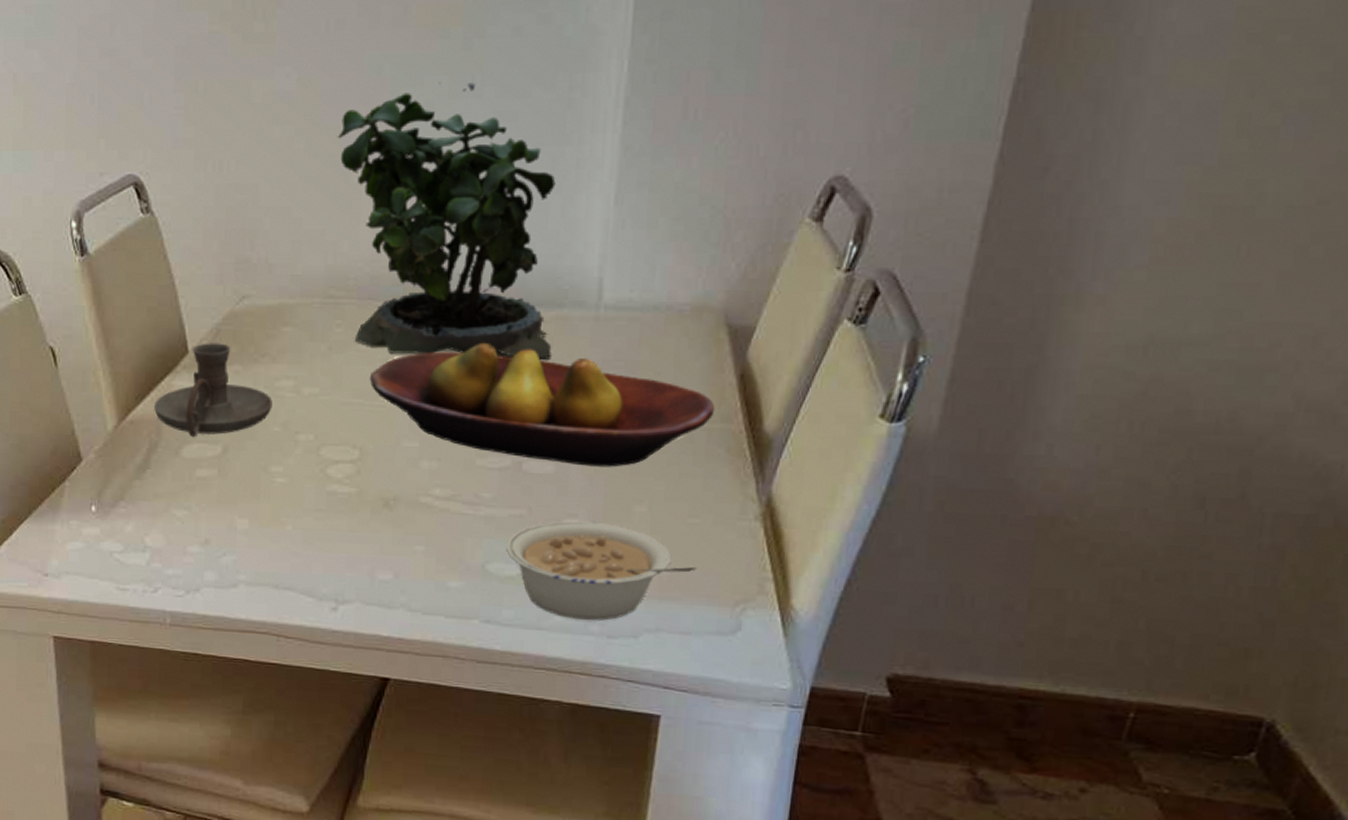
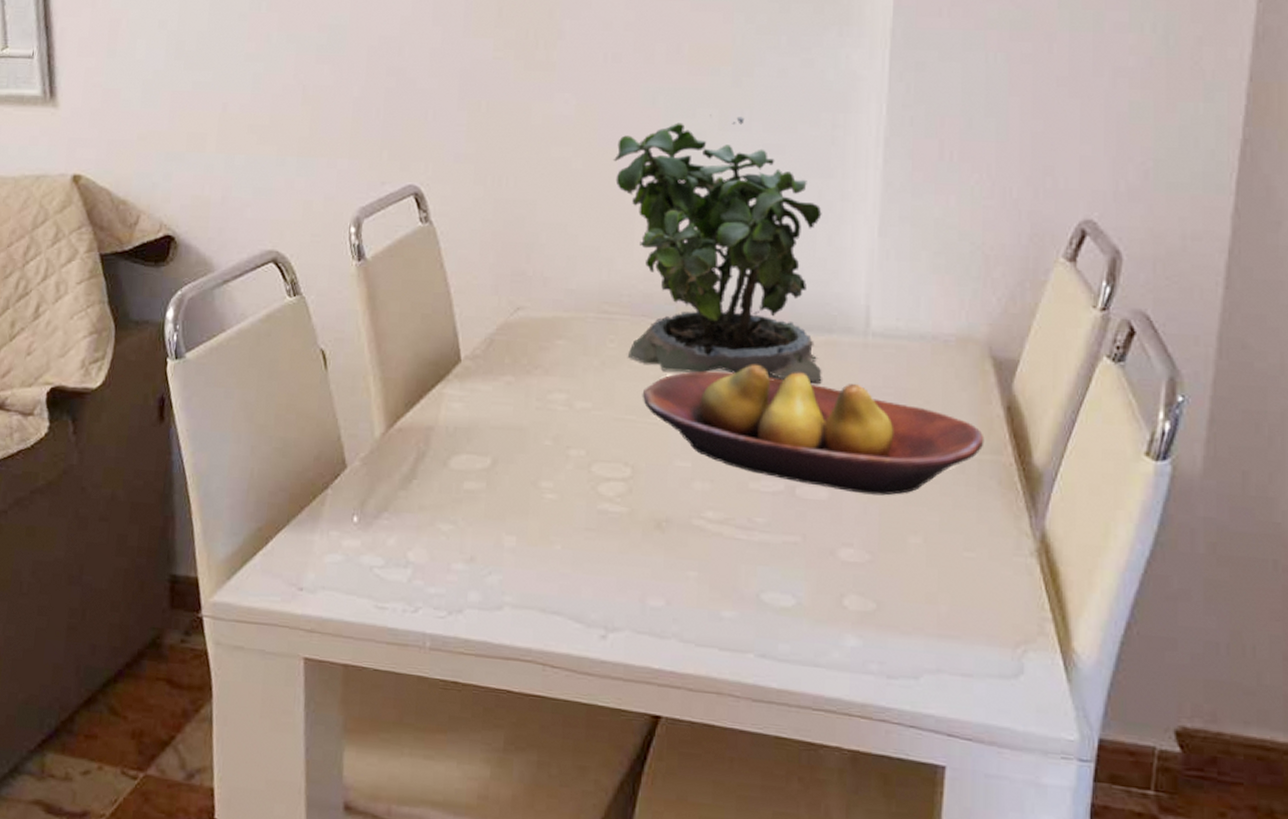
candle holder: present [154,343,273,438] -> none [423,352,544,448]
legume: present [506,521,697,621] -> none [781,550,975,659]

